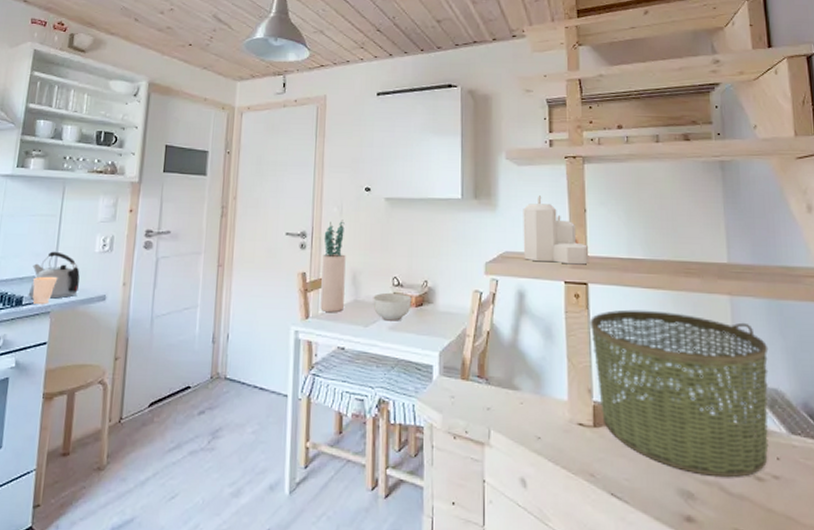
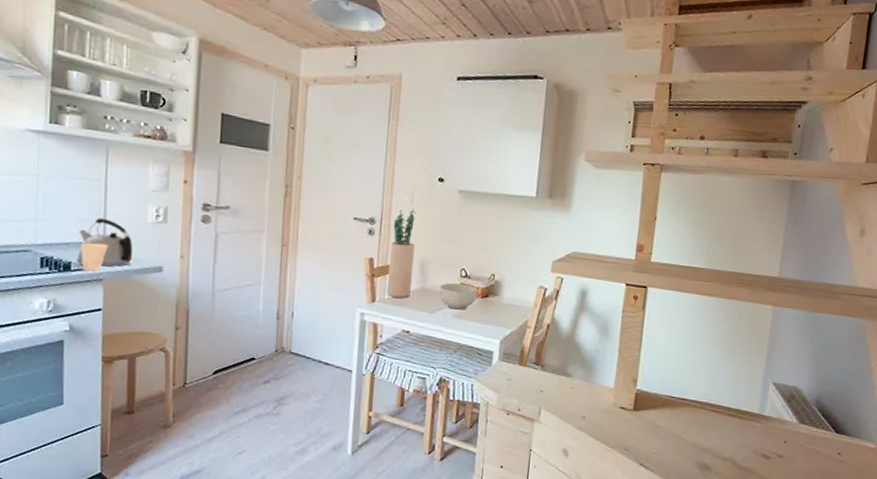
candle: present [523,195,589,265] -> none [591,200,653,270]
basket: present [589,309,769,478] -> none [642,312,798,455]

